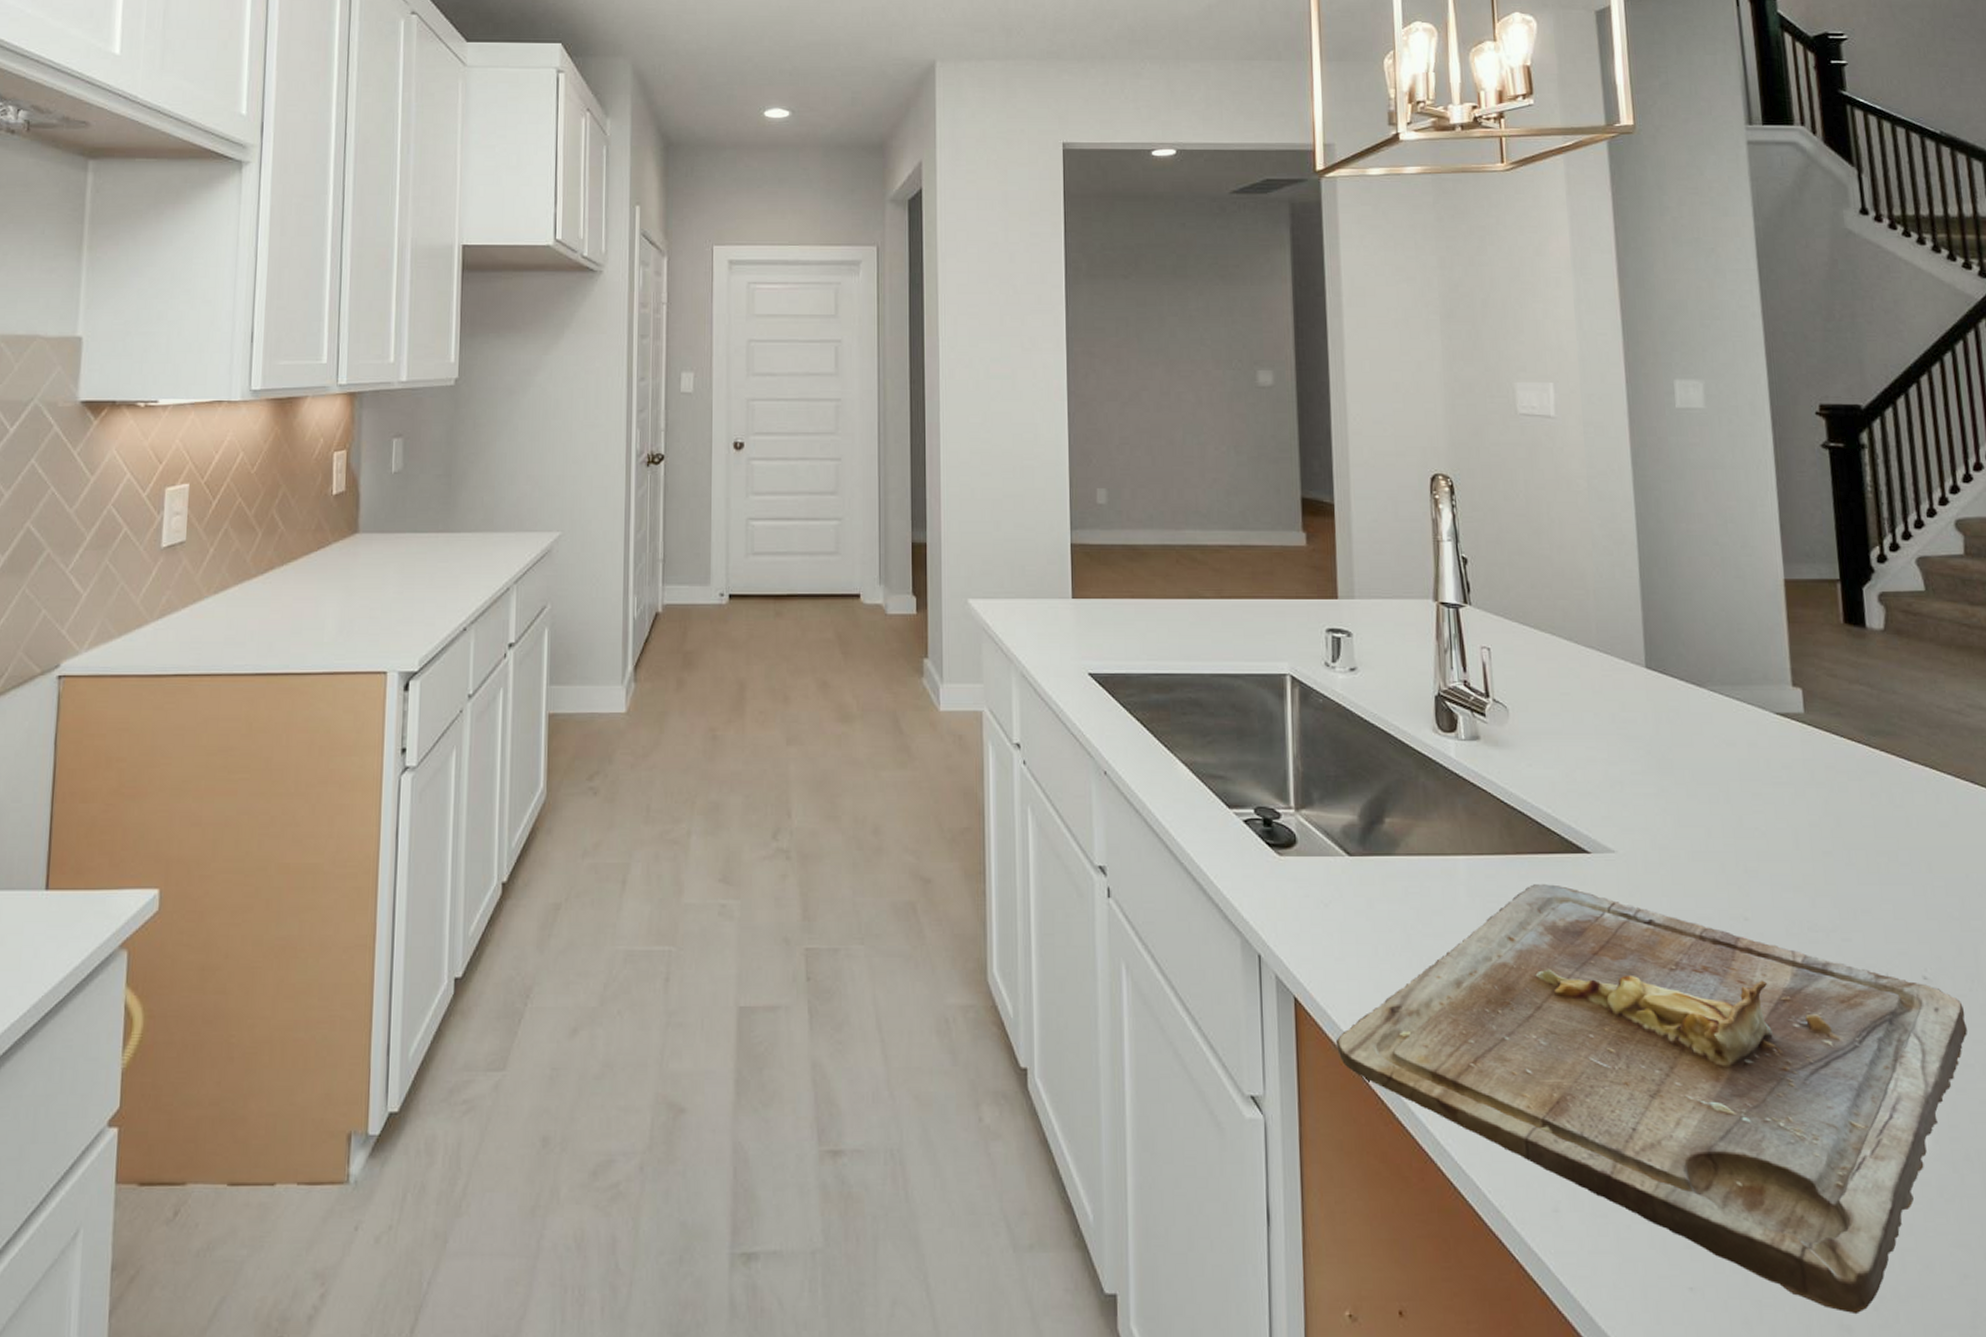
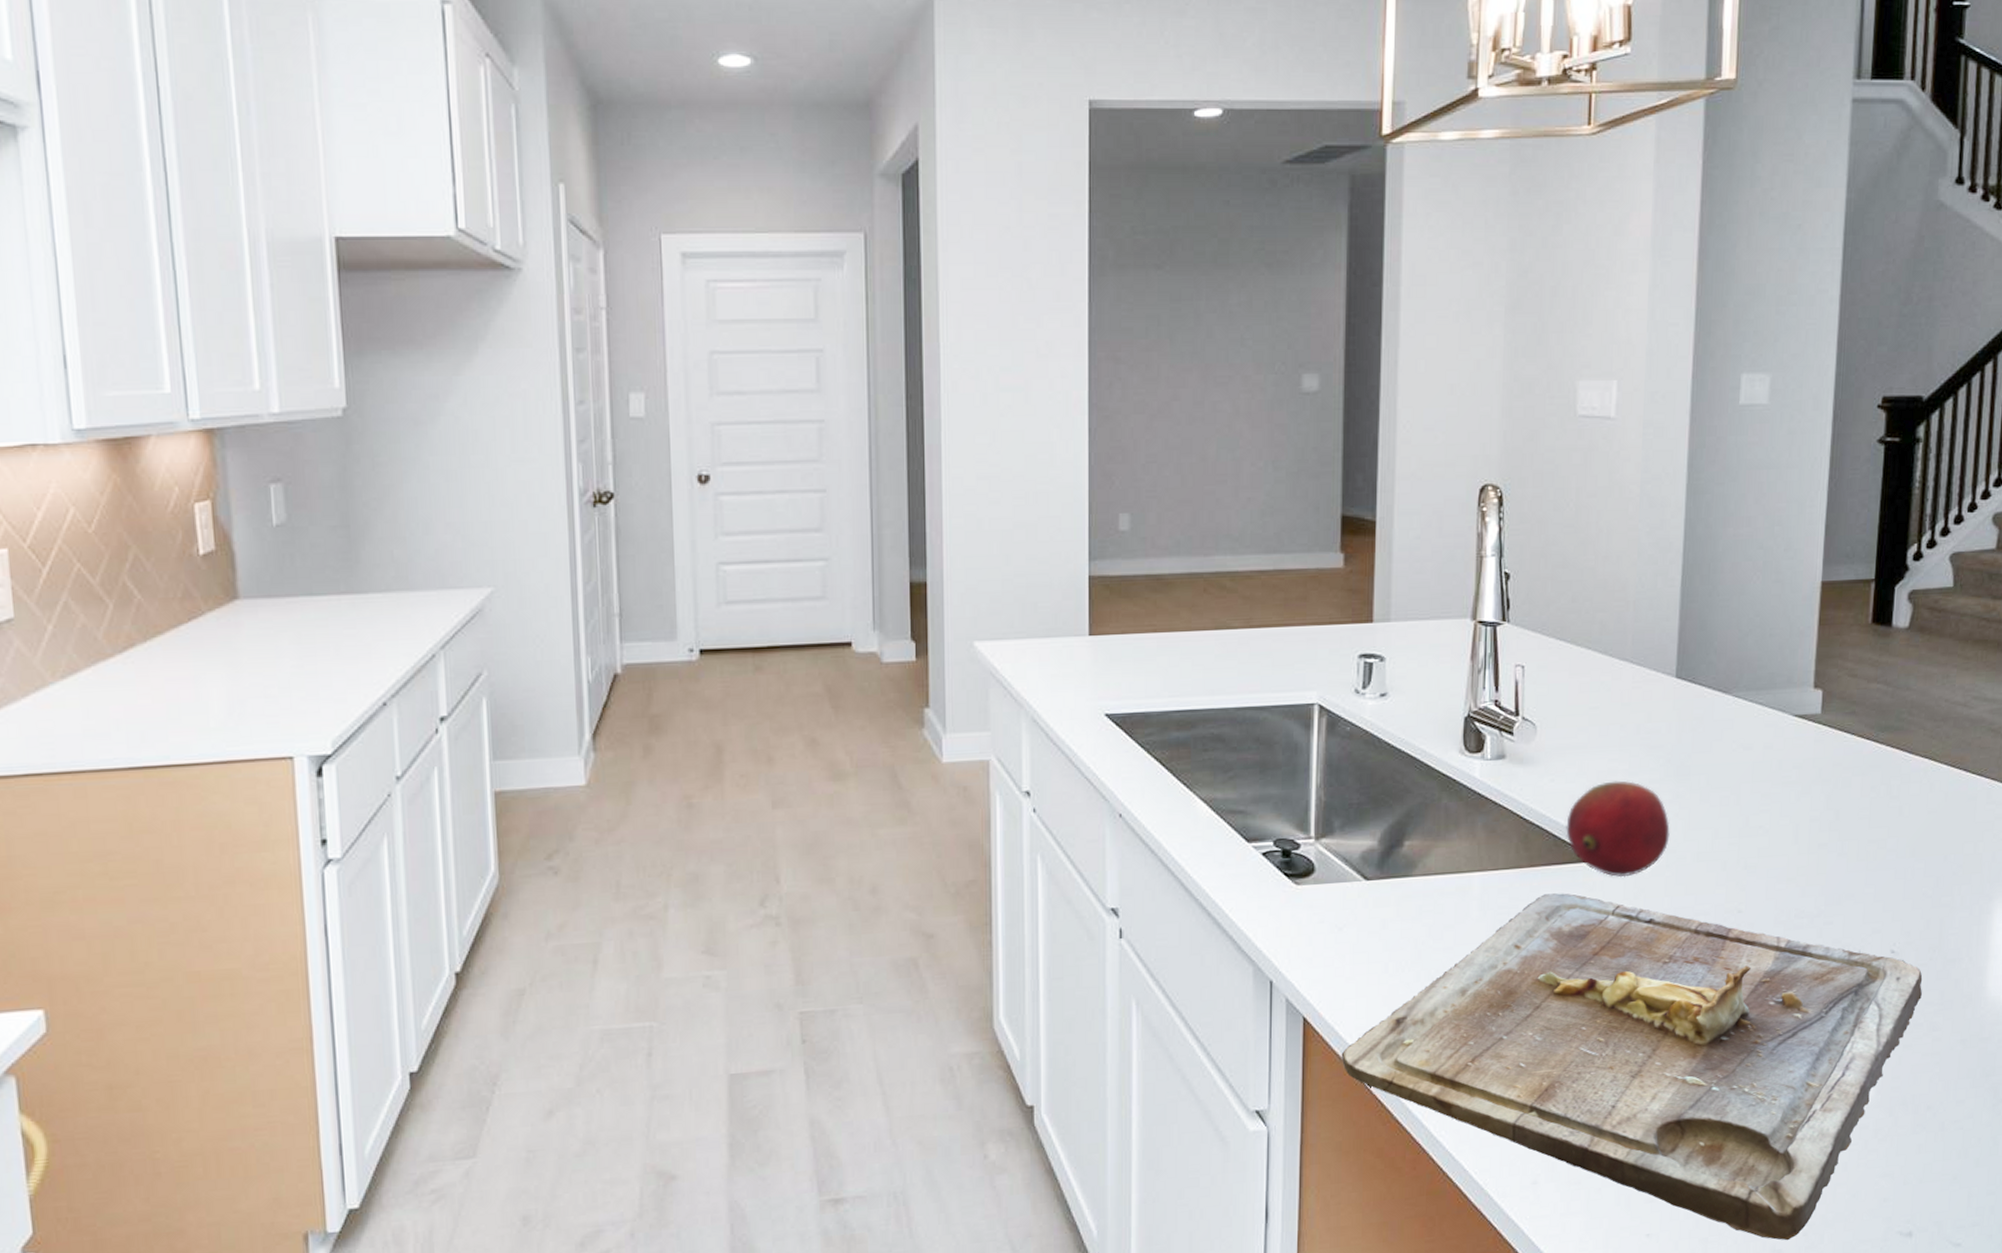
fruit: none [1549,770,1660,872] -> present [1566,780,1670,878]

